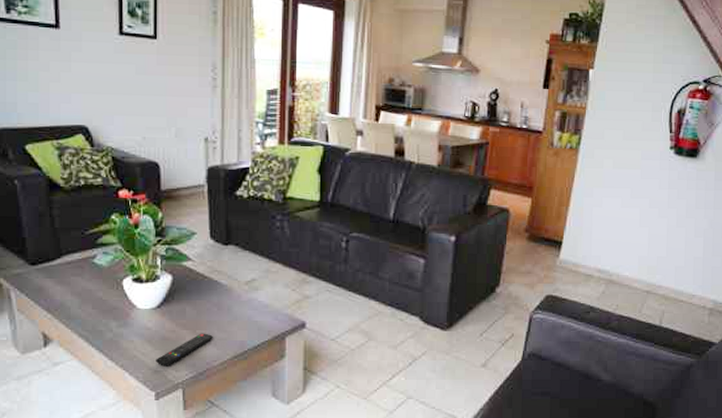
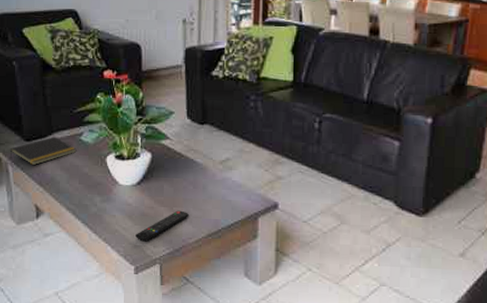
notepad: none [12,260,89,291] -> present [9,136,77,166]

